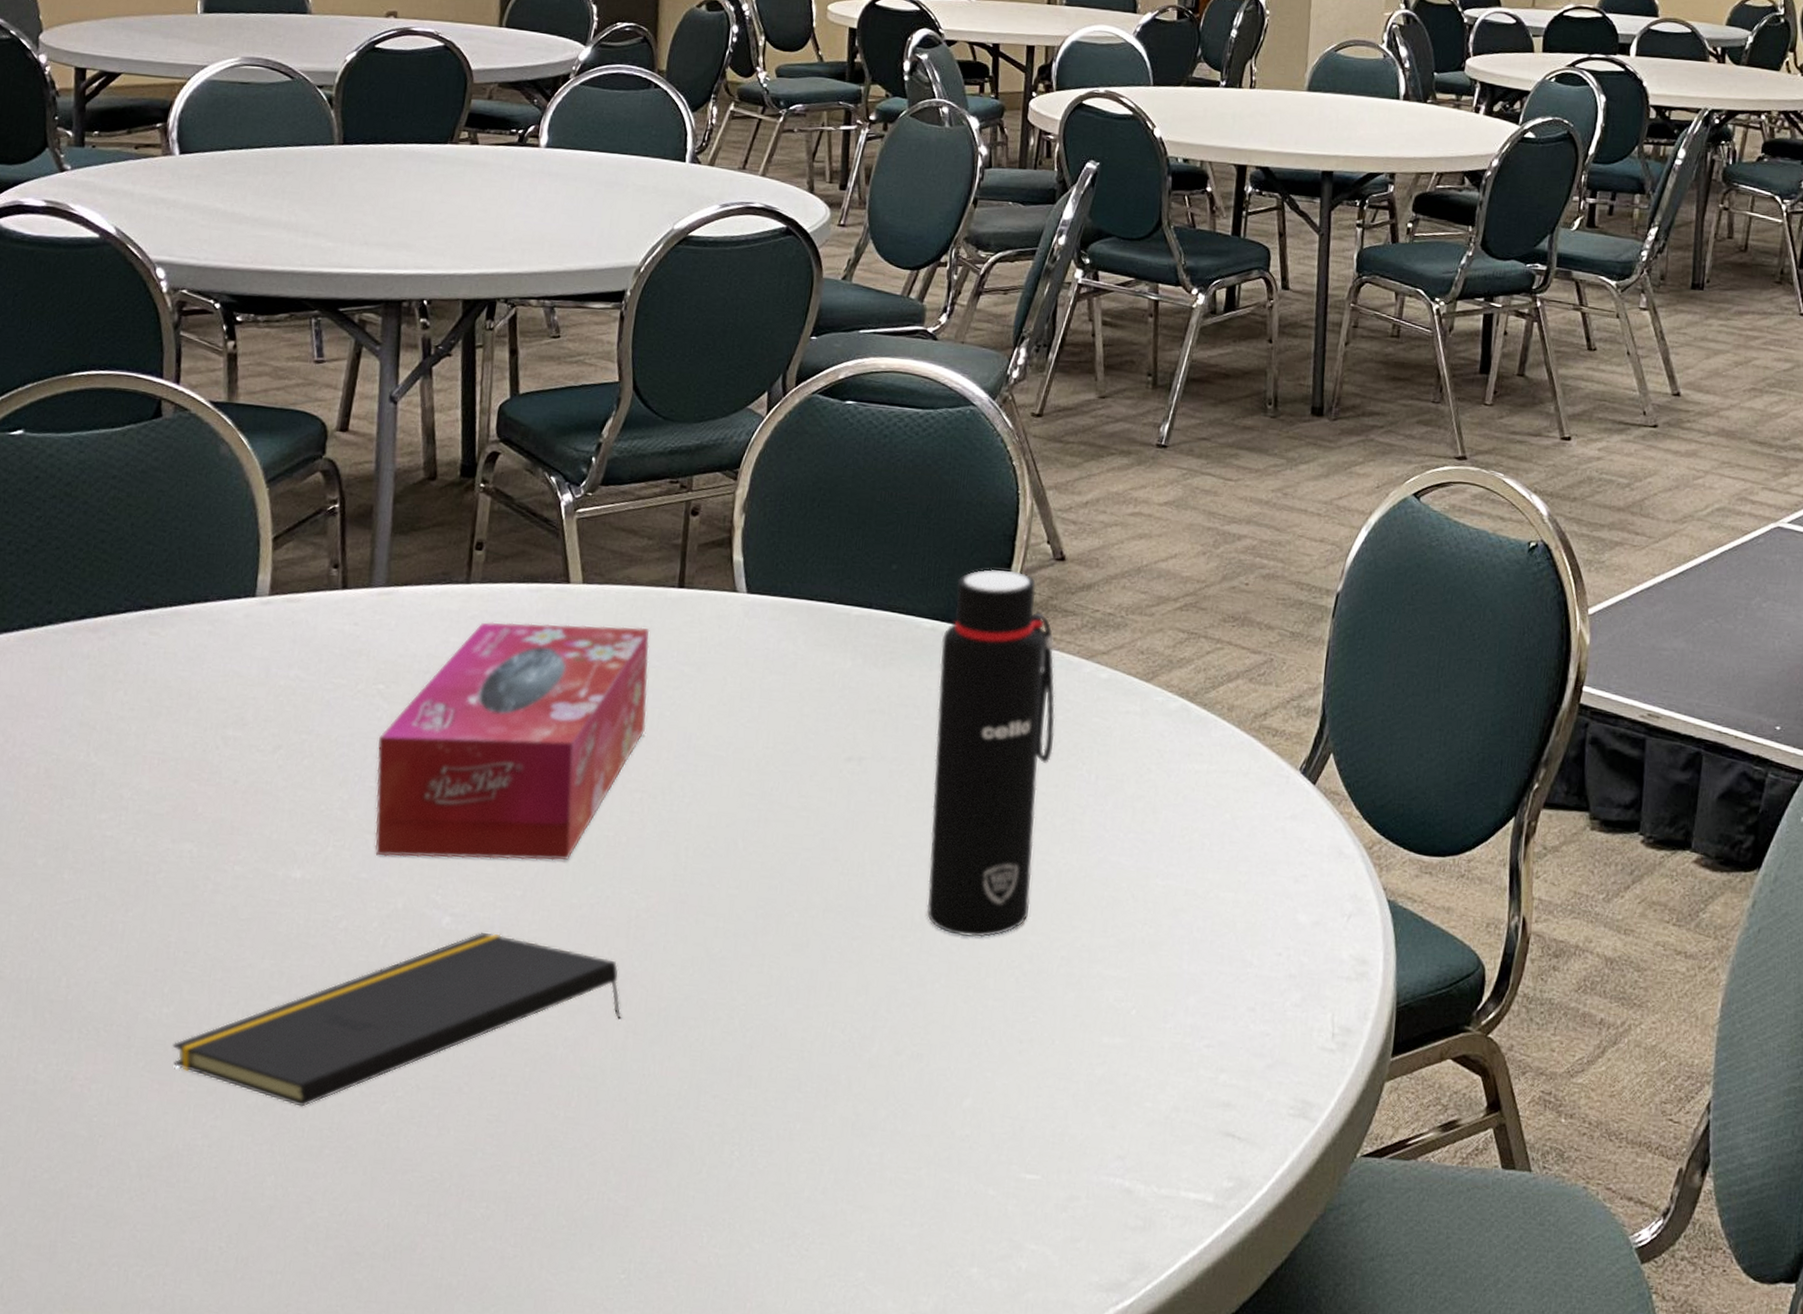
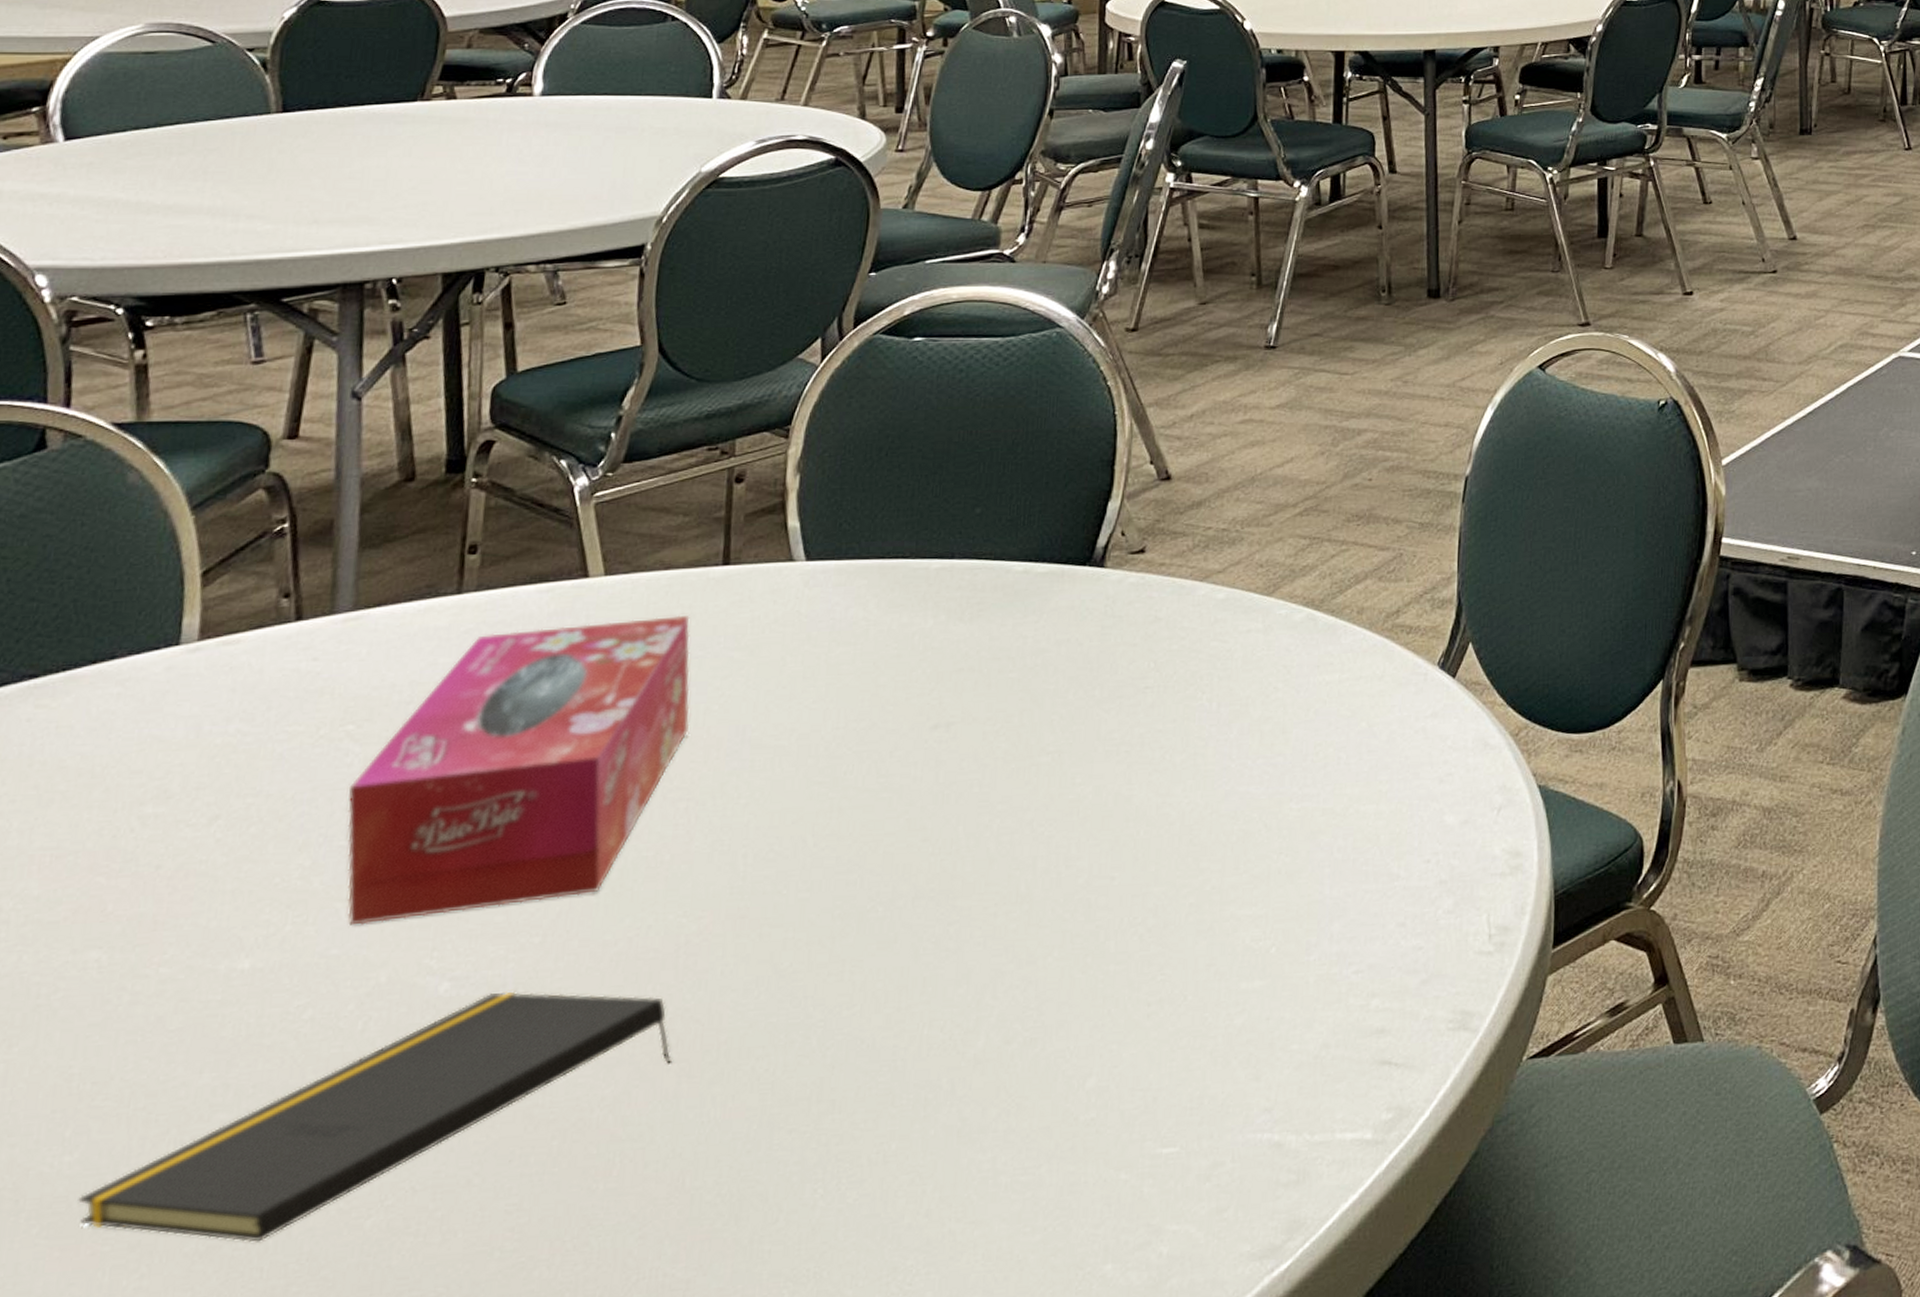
water bottle: present [927,568,1055,938] -> none [1033,497,1170,901]

